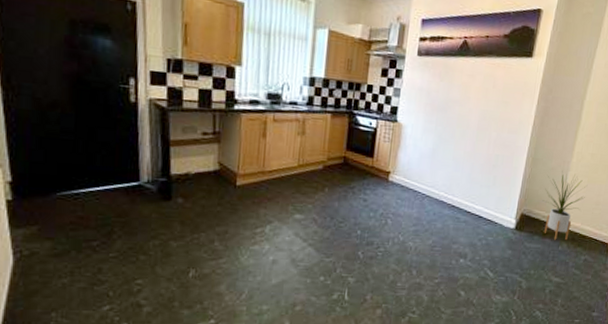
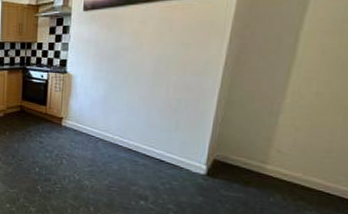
house plant: present [542,171,585,241] -> none [242,113,307,192]

